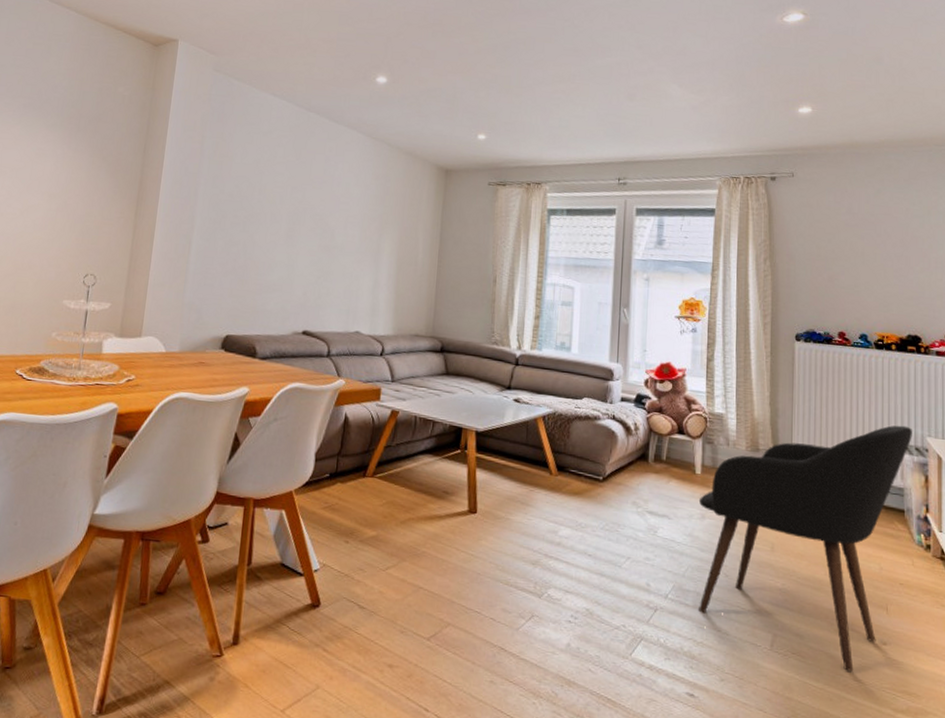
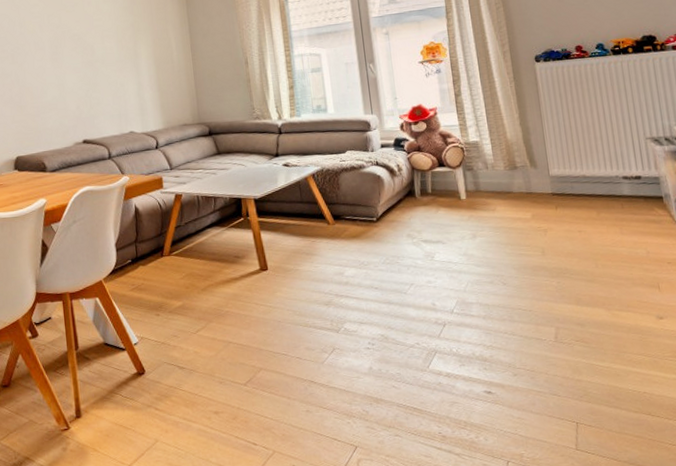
armchair: present [698,425,912,672] -> none [467,120,660,348]

